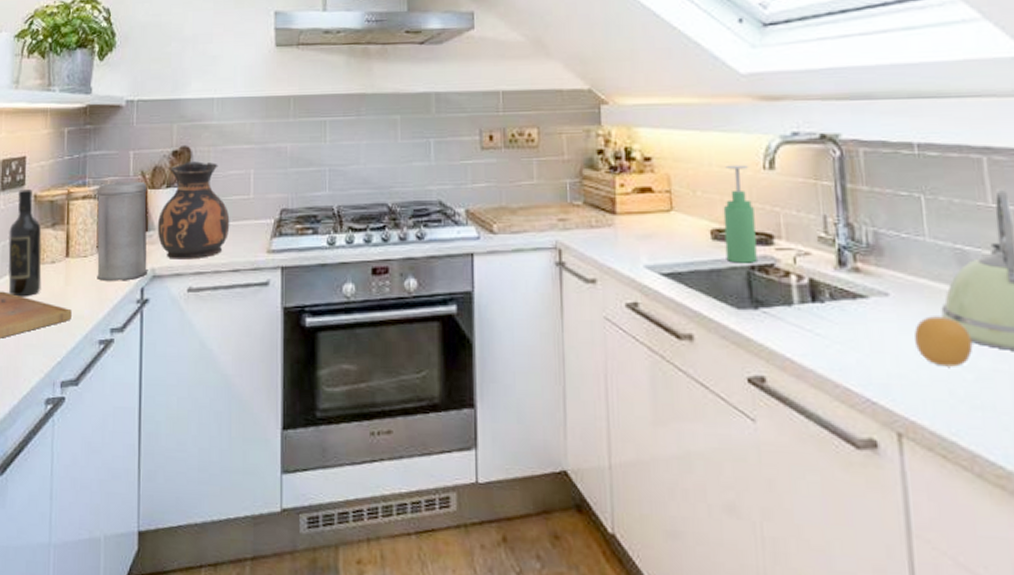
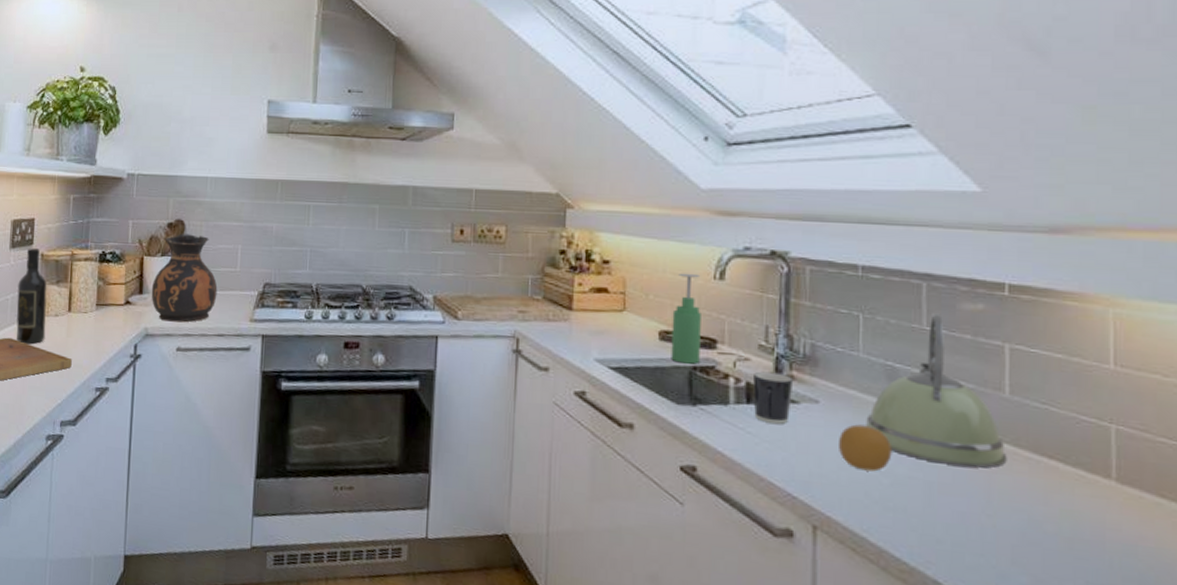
canister: present [96,181,148,282] -> none [95,247,144,337]
mug: none [816,265,860,322] -> present [753,371,794,424]

